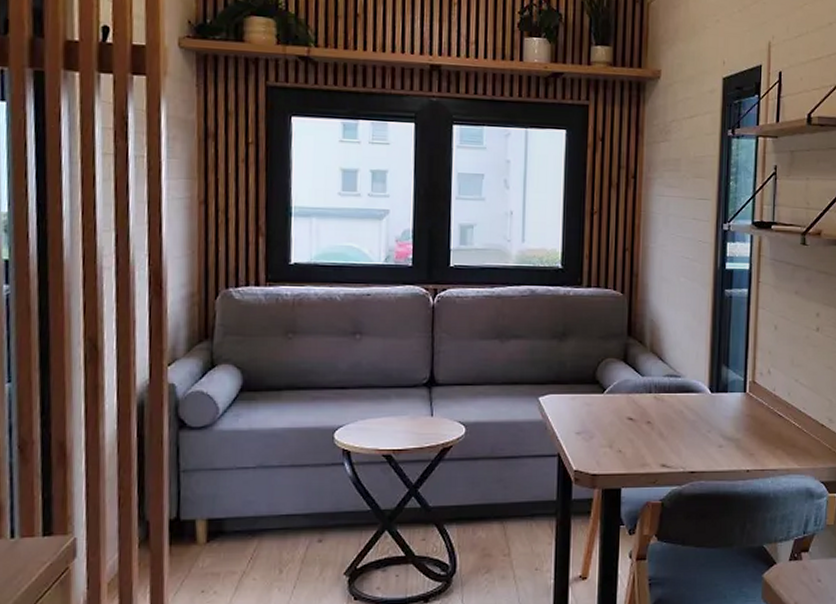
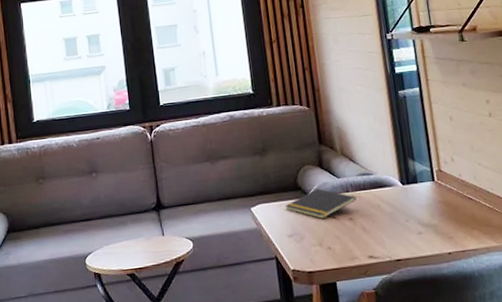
notepad: none [578,385,659,418] -> present [285,188,357,219]

